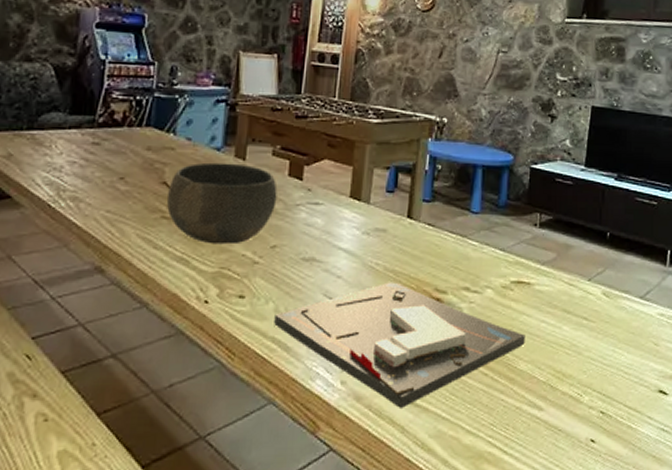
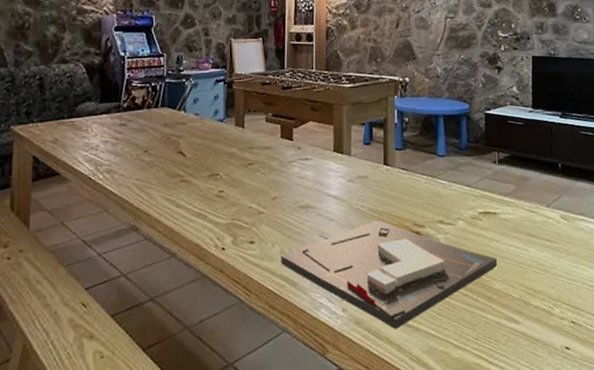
bowl: present [166,162,277,245] -> none [183,131,273,200]

